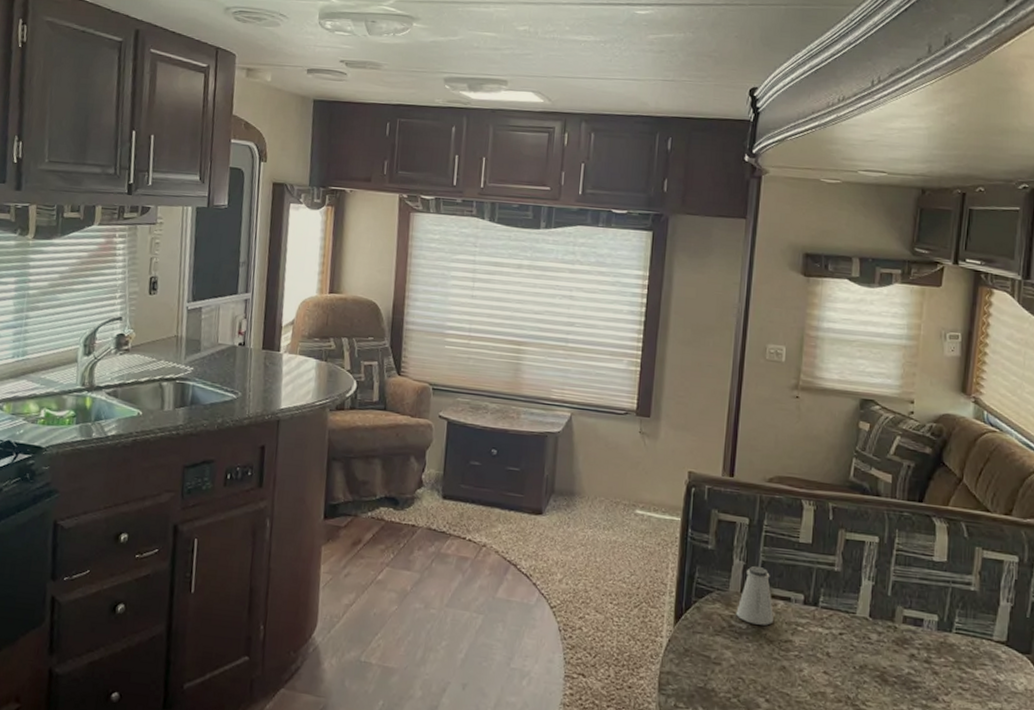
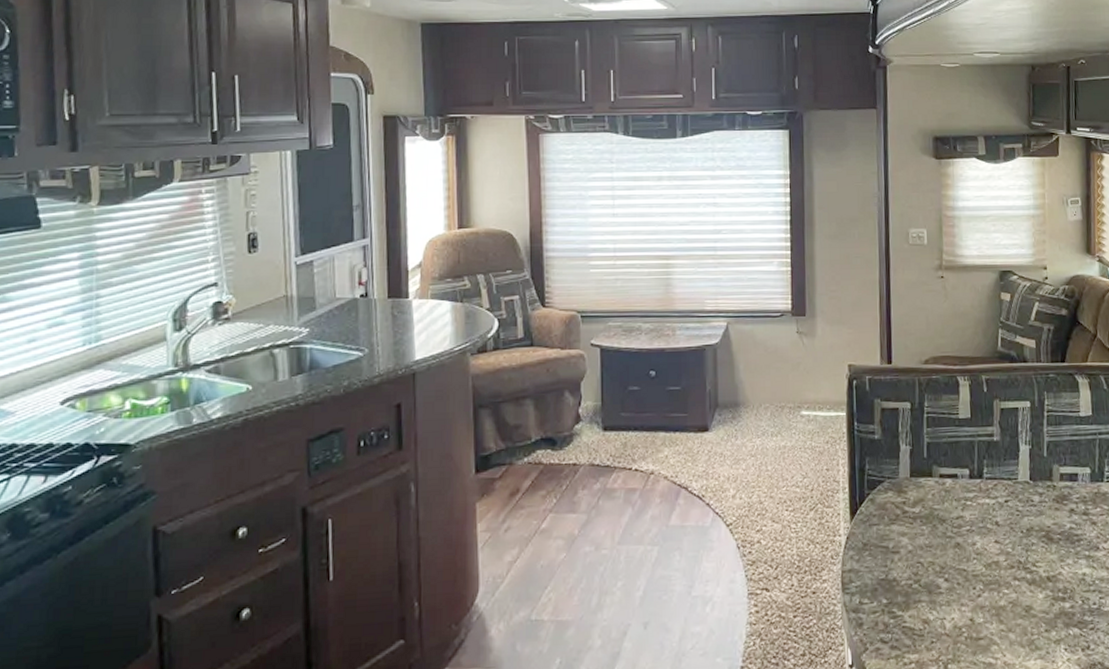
saltshaker: present [736,565,773,626] -> none [908,448,943,507]

